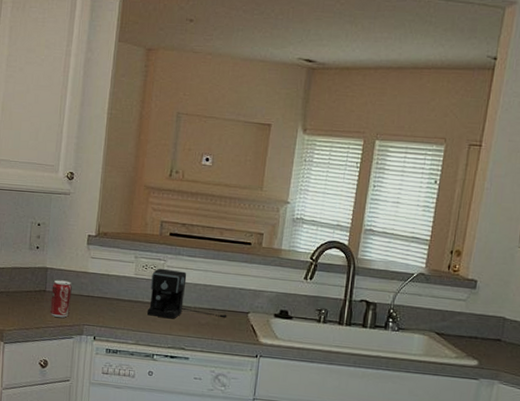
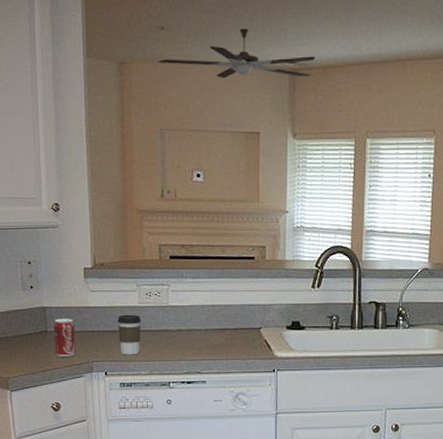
coffee cup: none [111,283,135,324] -> present [117,314,141,355]
coffee maker: present [147,268,227,319] -> none [157,293,240,344]
ceiling fan: none [183,26,335,77] -> present [158,28,316,79]

